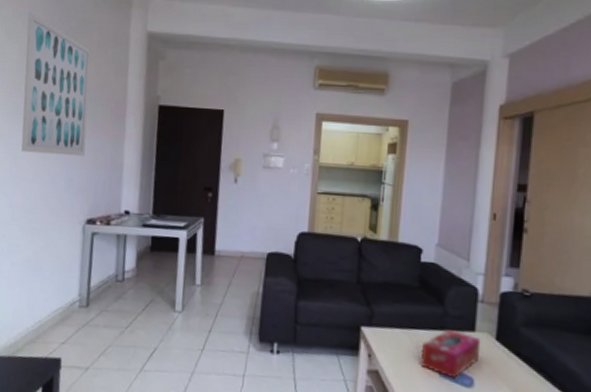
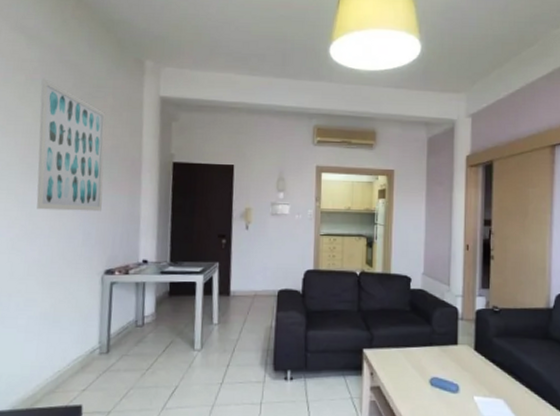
tissue box: present [420,330,481,379] -> none [414,345,463,387]

